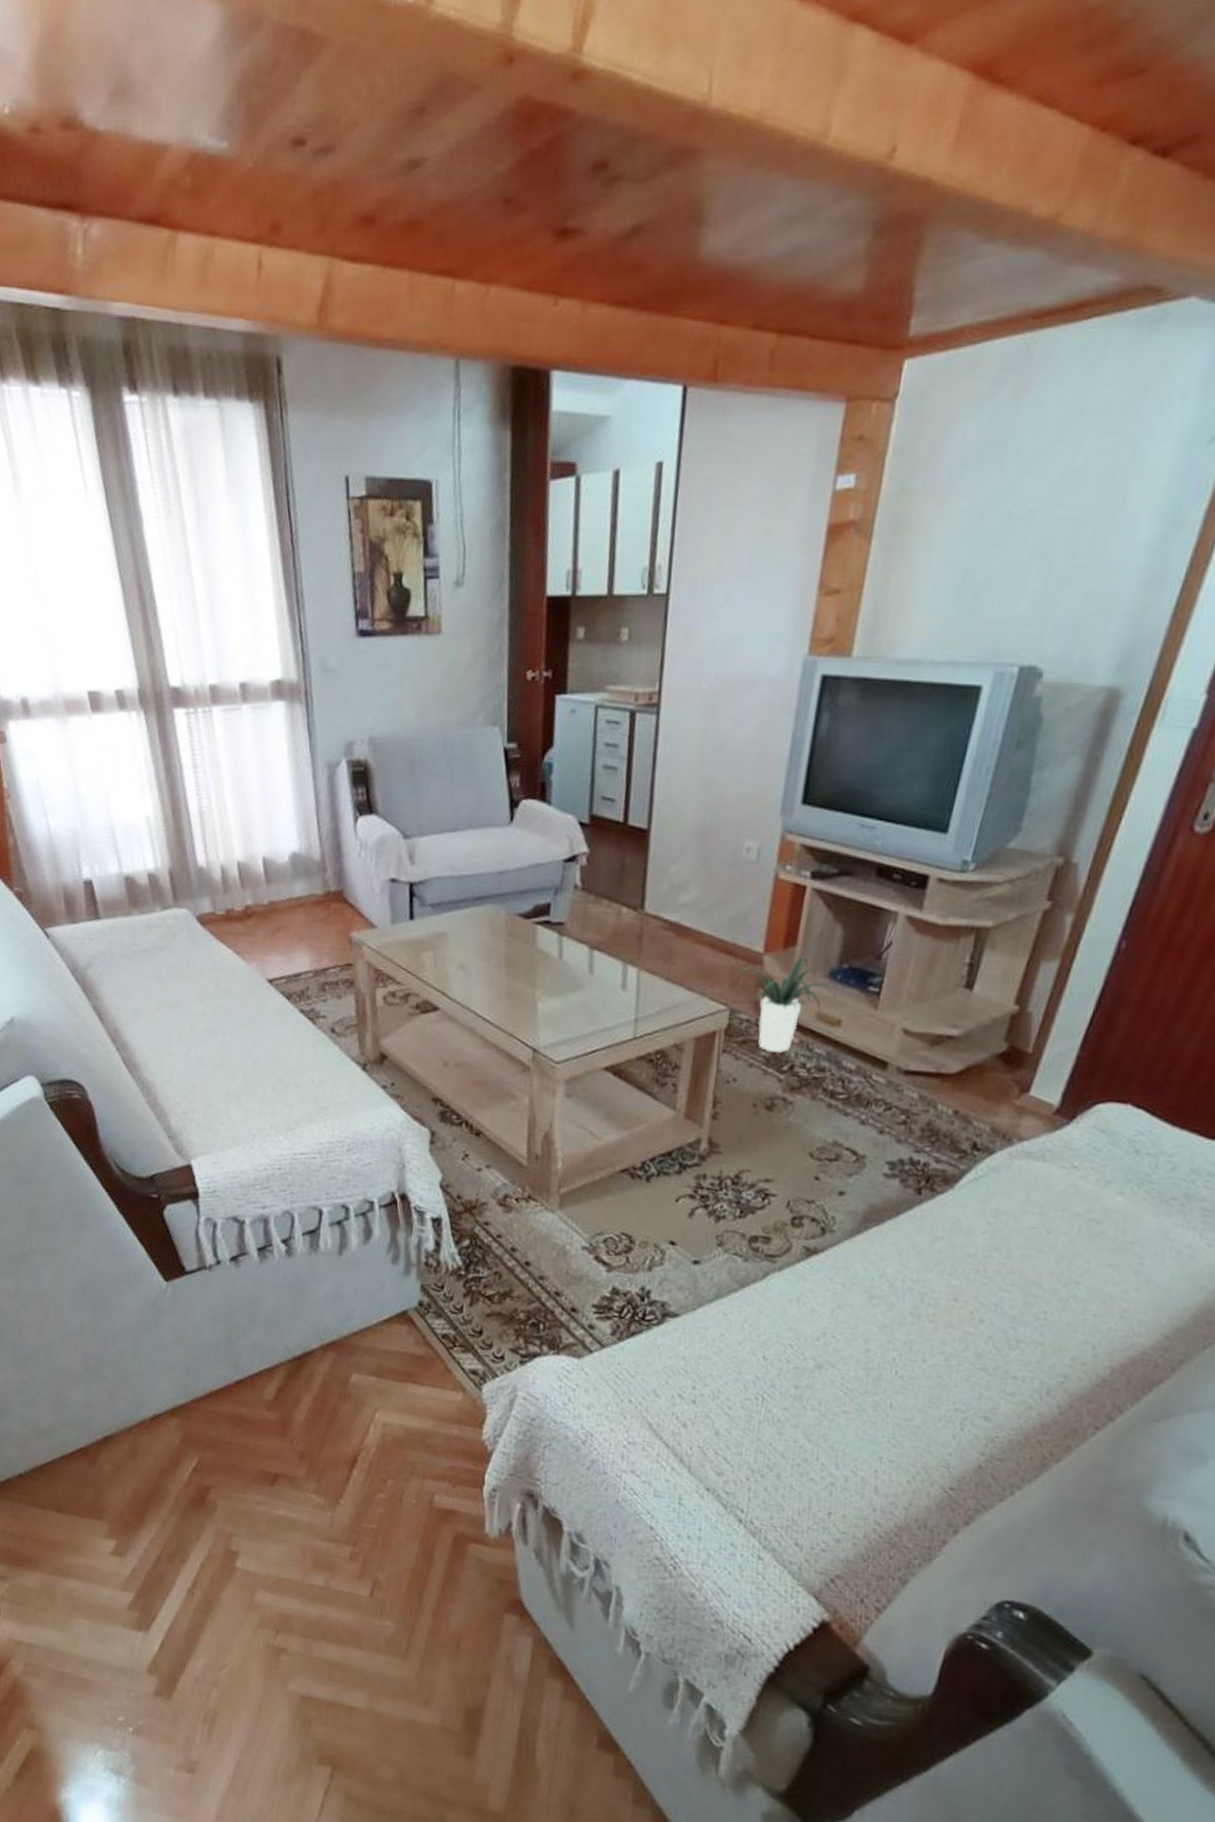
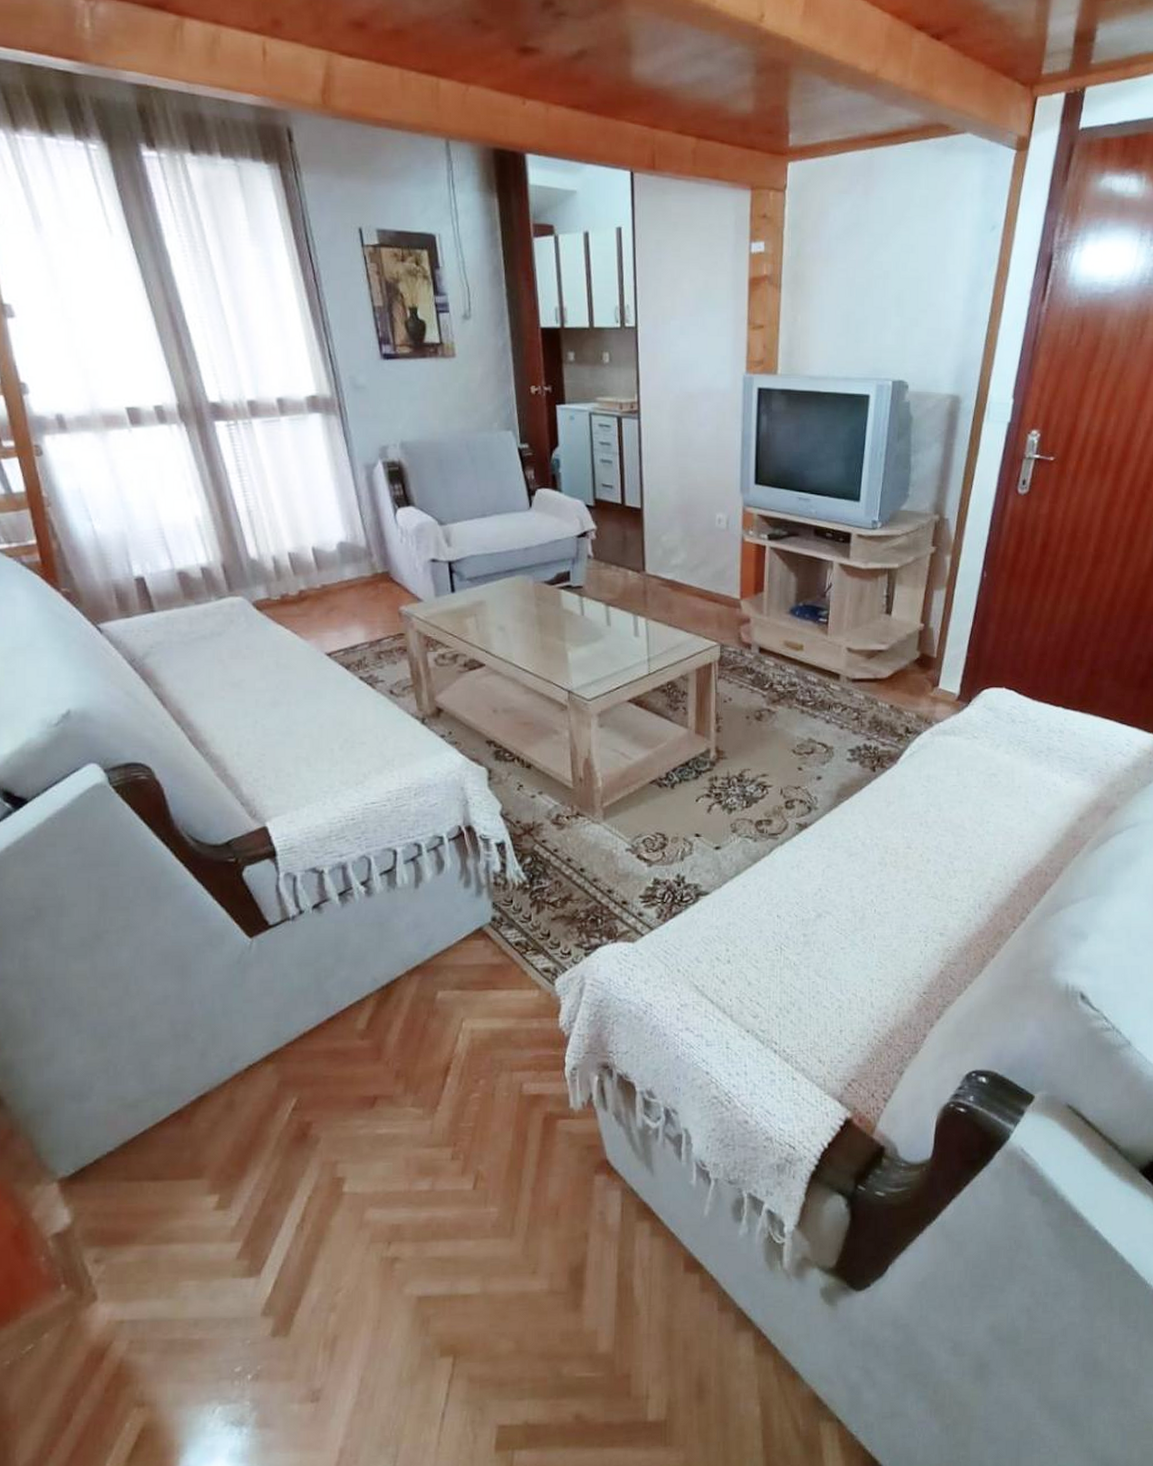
potted plant: present [736,956,836,1053] -> none [722,599,797,675]

